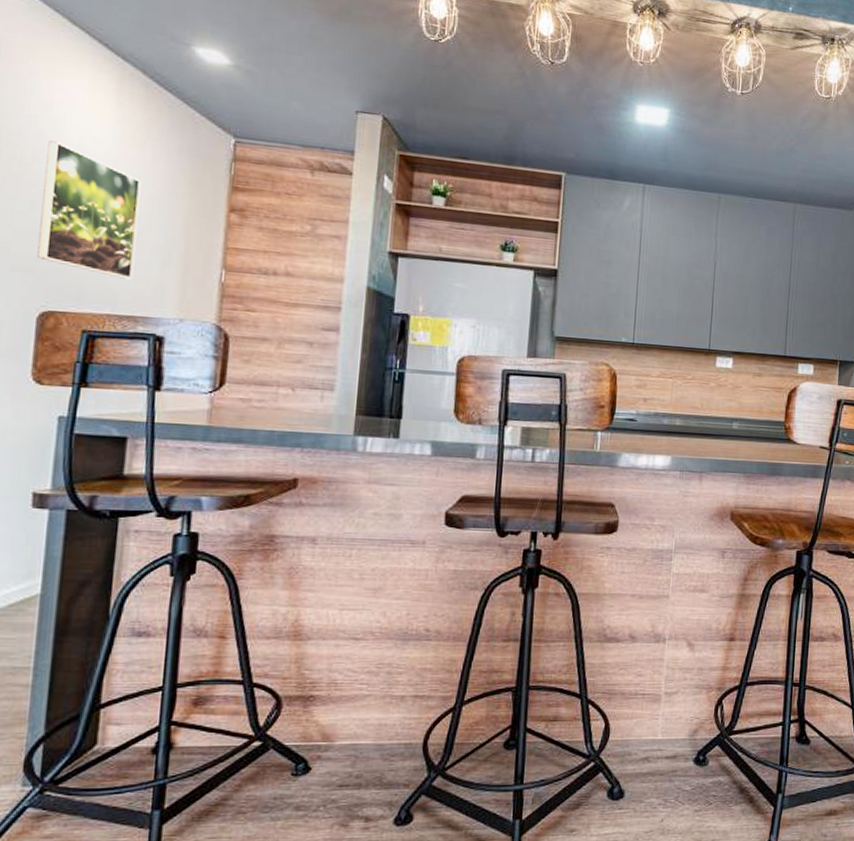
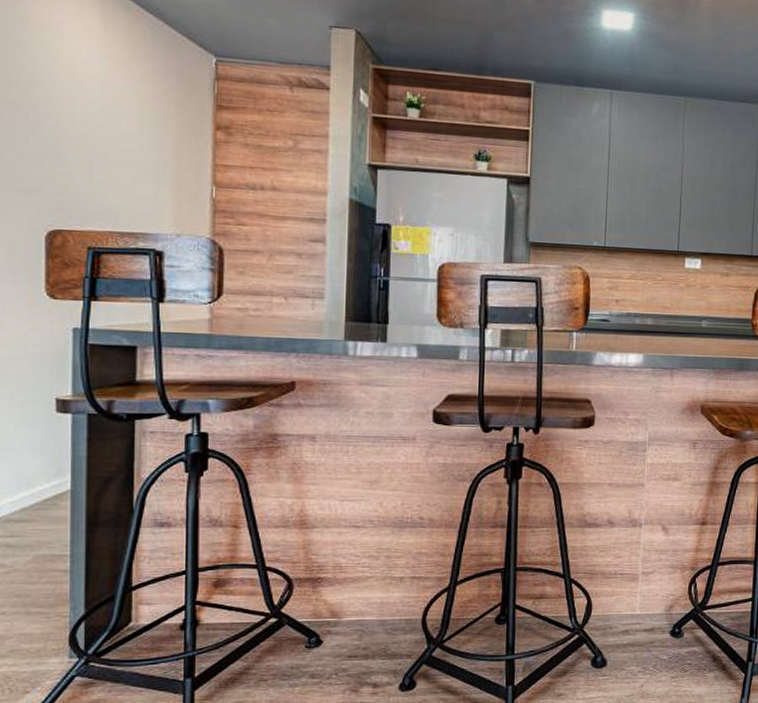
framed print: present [37,141,141,279] -> none [41,66,131,198]

